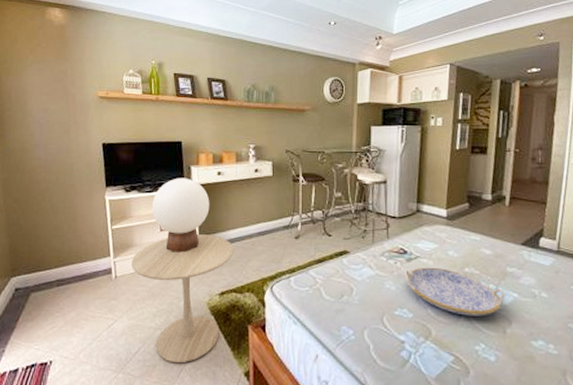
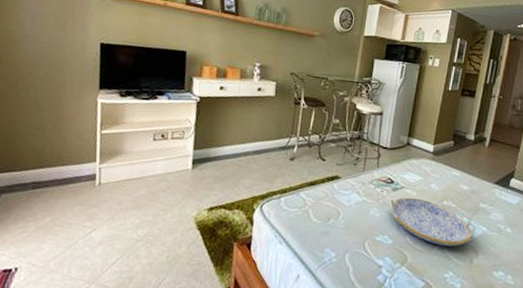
side table: present [131,234,234,364] -> none [118,147,228,277]
table lamp: present [152,178,210,253] -> none [146,88,209,165]

